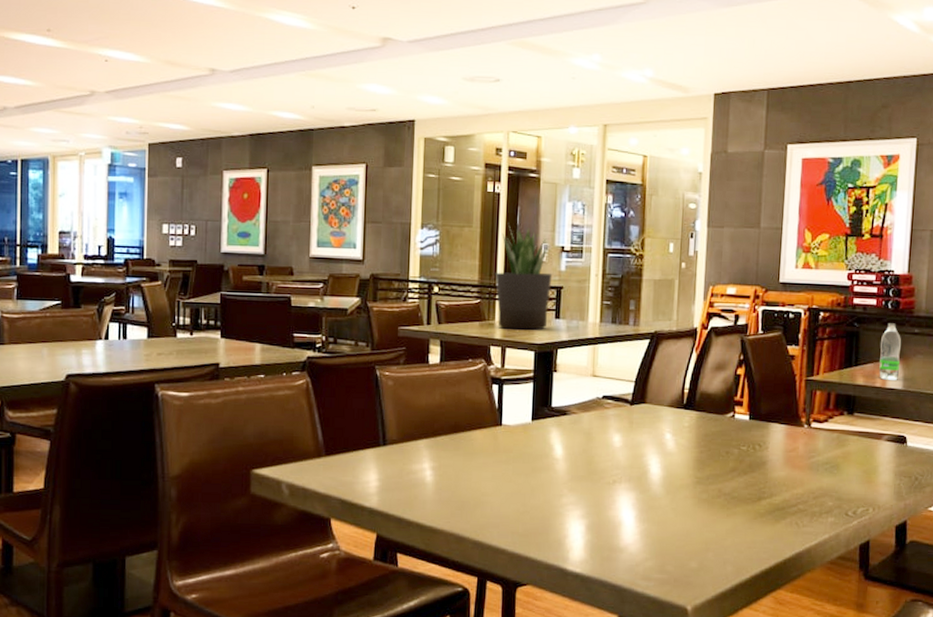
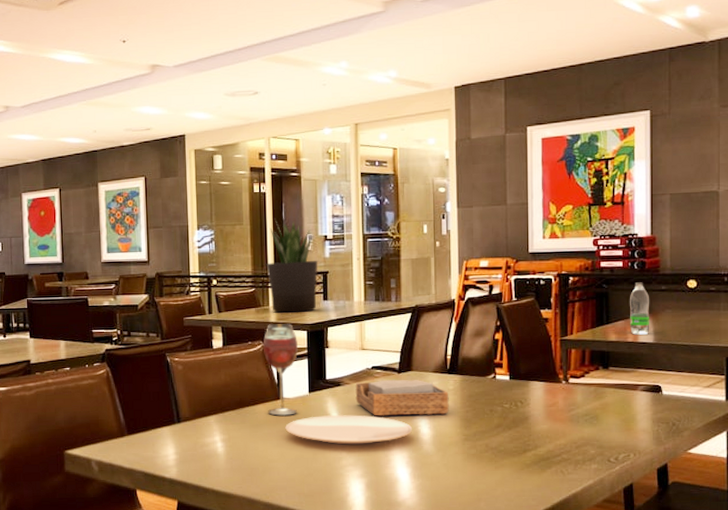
wineglass: none [484,341,523,445] -> present [263,323,298,416]
plate: none [503,447,642,482] -> present [285,415,413,445]
napkin holder: none [582,411,683,454] -> present [355,379,449,416]

